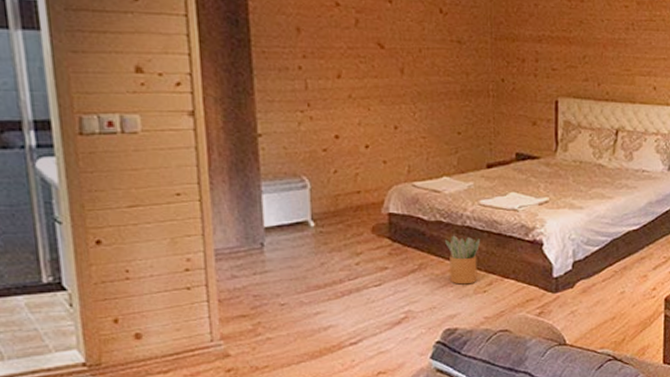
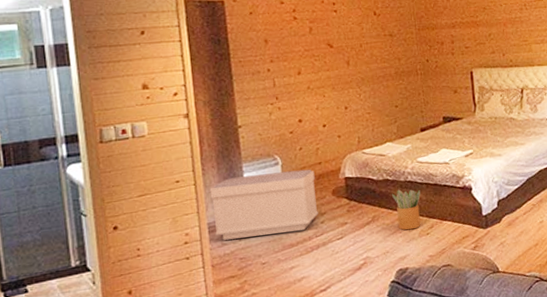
bench: none [218,197,353,272] -> present [209,169,318,240]

